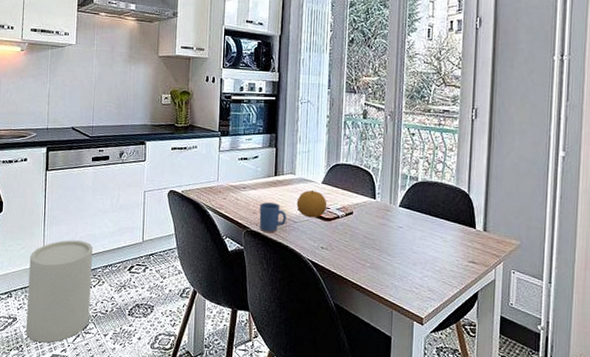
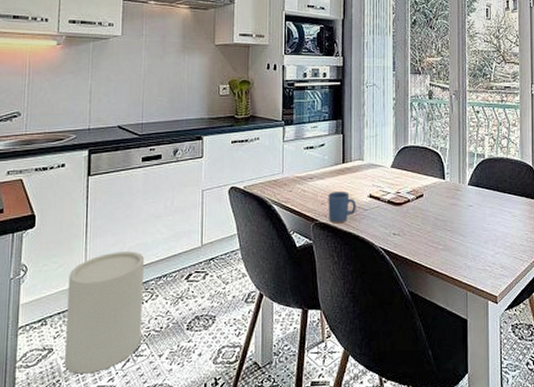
fruit: present [296,190,327,218] -> none [366,175,397,204]

